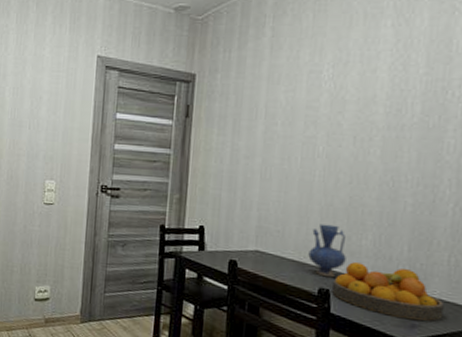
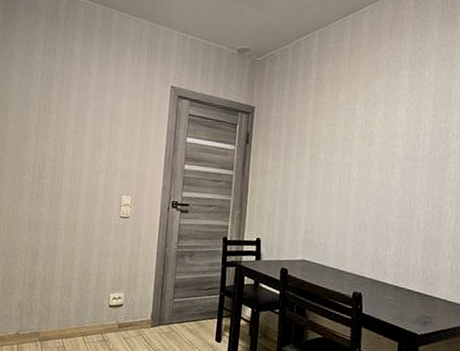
vase: present [308,223,346,278] -> none [345,237,375,283]
fruit bowl: present [332,262,445,321] -> none [364,270,449,318]

